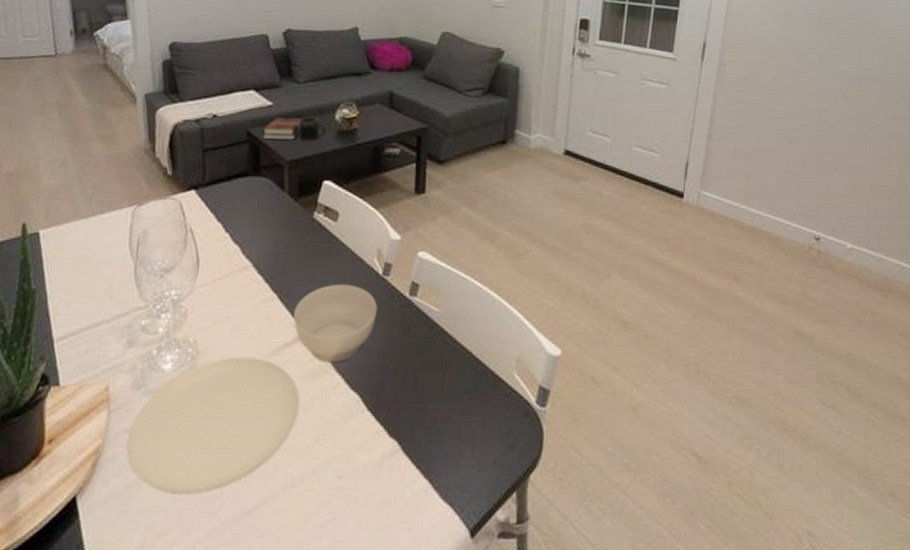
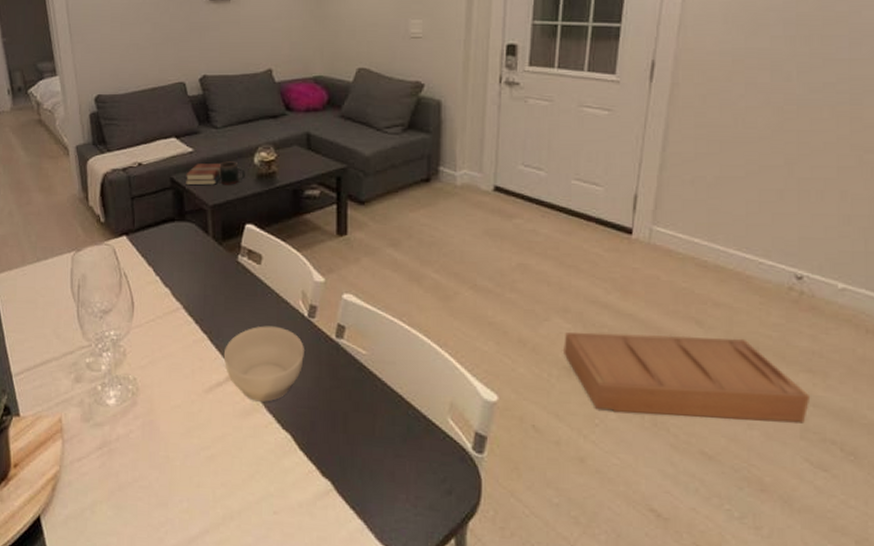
plate: present [126,357,300,494] -> none [80,394,233,521]
shoe rack: none [621,288,825,368] -> present [564,331,811,423]

